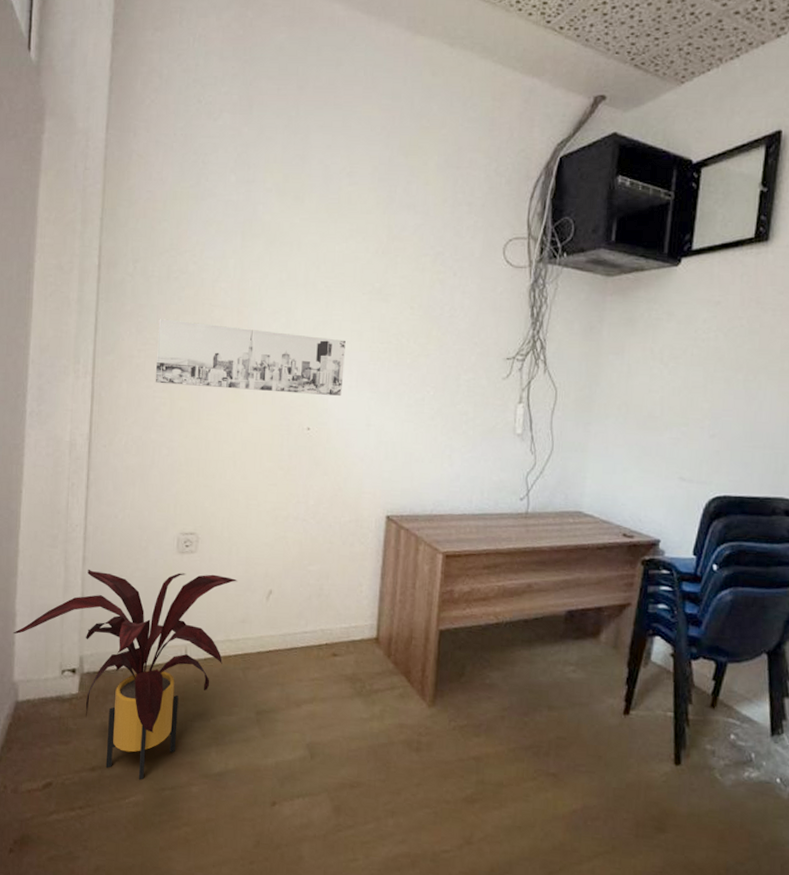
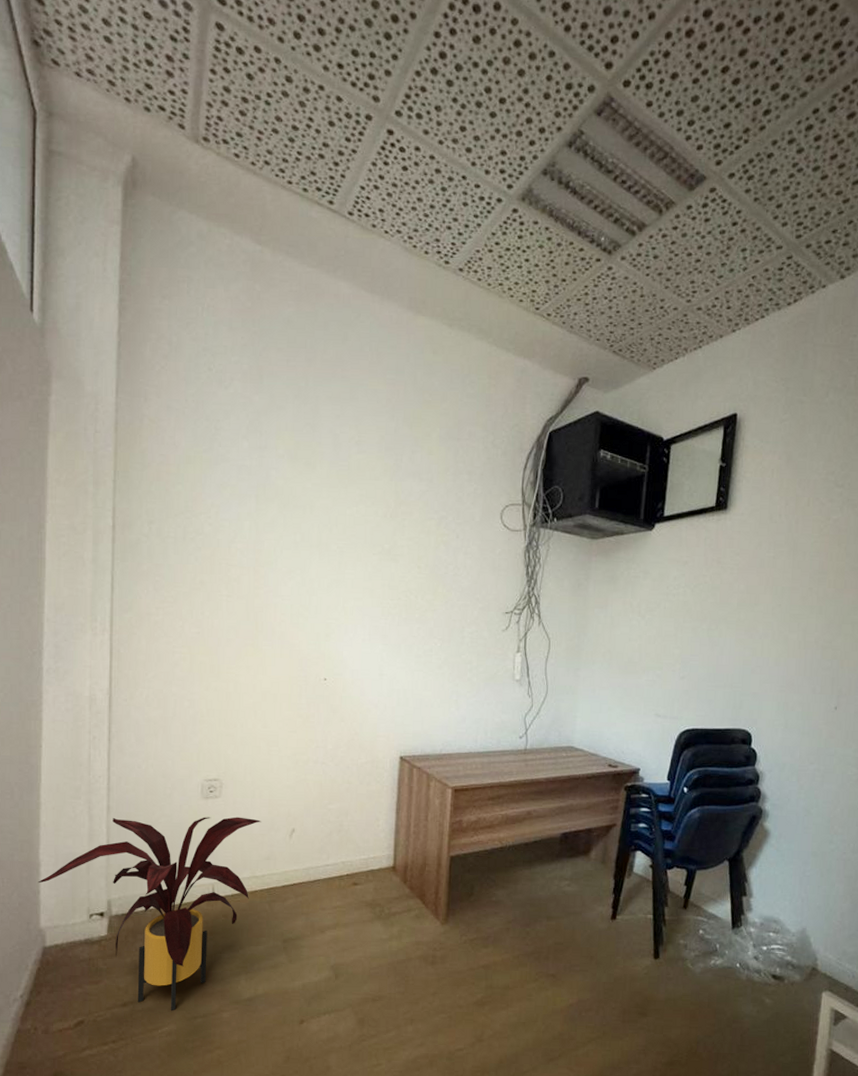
wall art: present [155,319,346,396] -> none [174,578,358,648]

